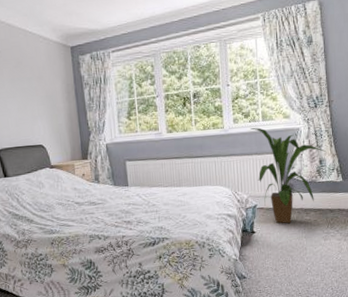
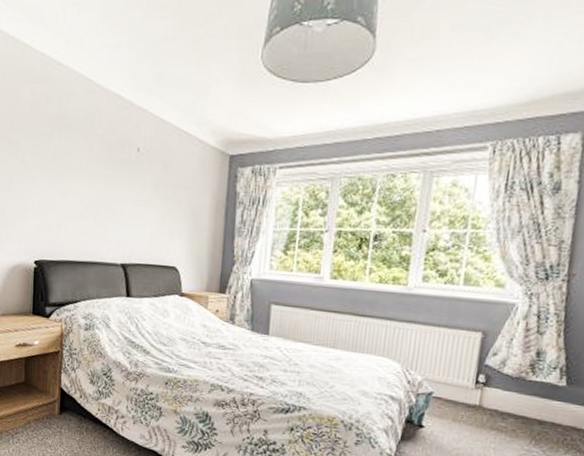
house plant: present [251,128,326,224] -> none [441,292,549,426]

